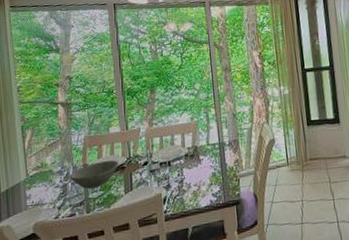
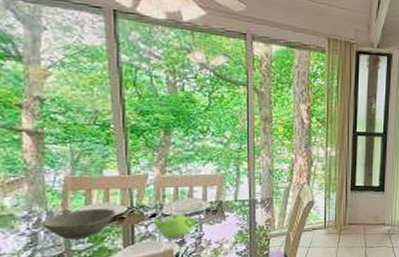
teapot: none [145,160,178,184] -> present [153,214,196,238]

